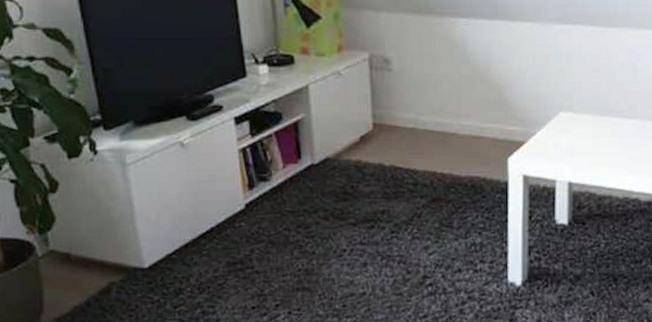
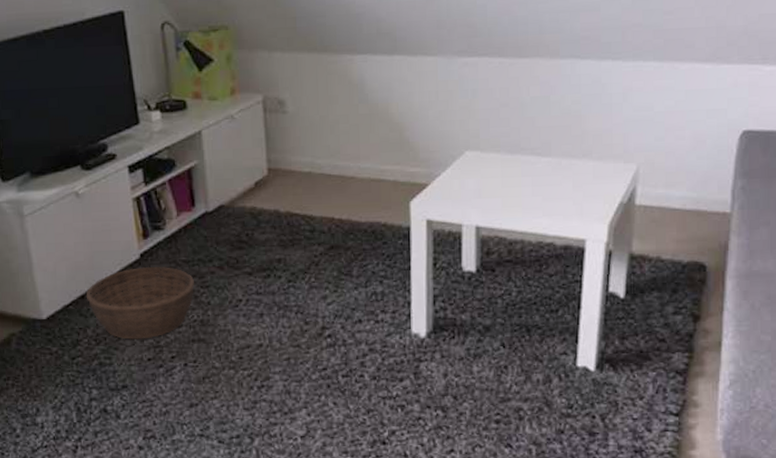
basket: none [189,216,300,288] -> present [86,266,195,340]

